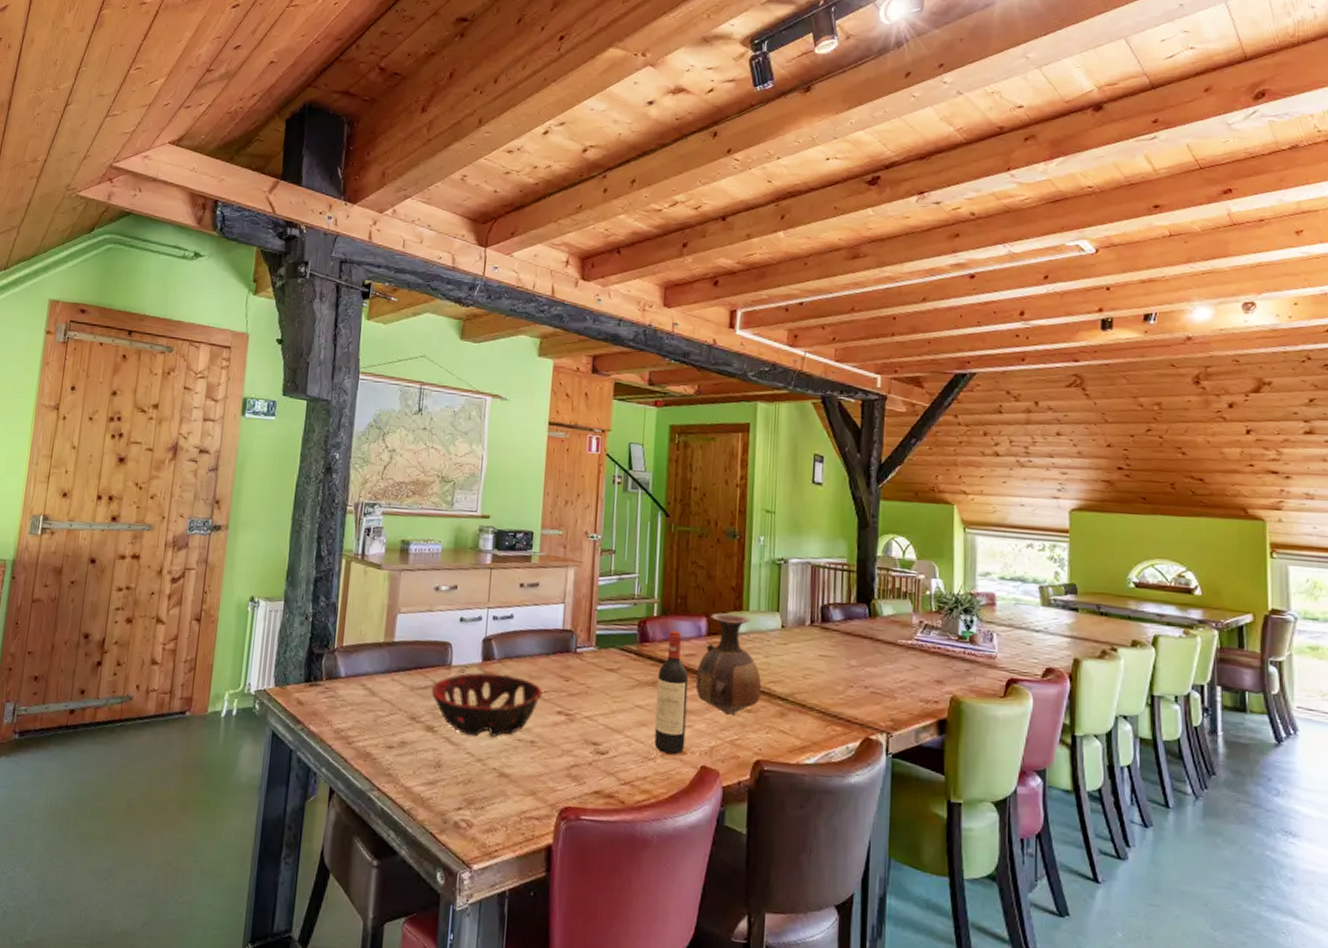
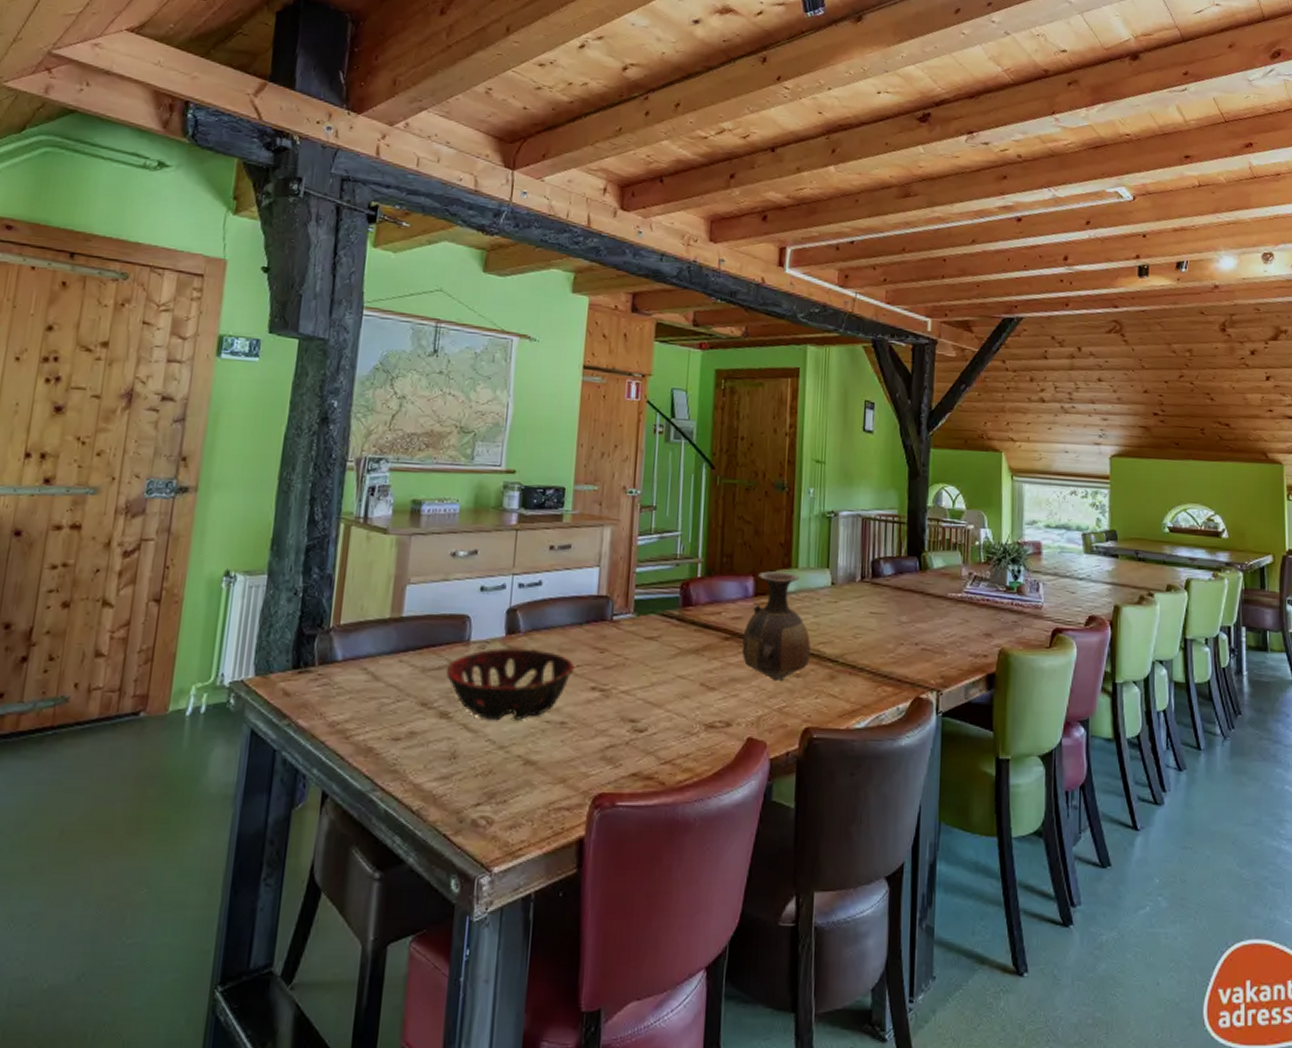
wine bottle: present [654,630,689,754] -> none [697,592,735,726]

